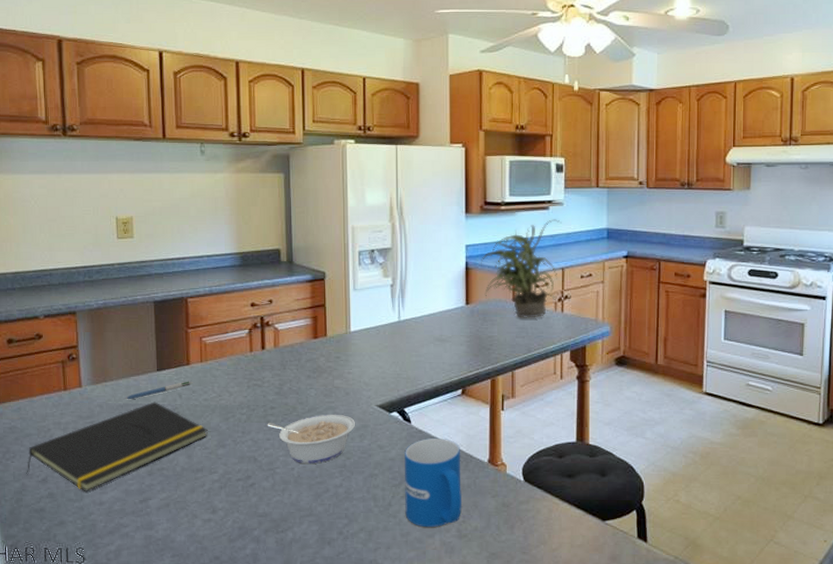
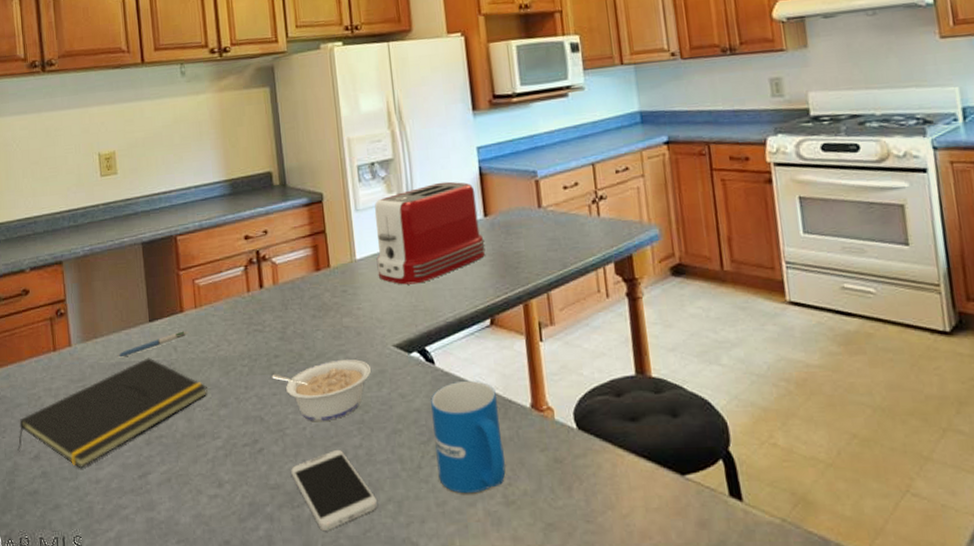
smartphone: none [278,488,352,552] -> present [291,450,378,530]
toaster: none [368,272,464,356] -> present [374,181,486,285]
potted plant: present [481,219,562,318] -> none [496,106,590,228]

